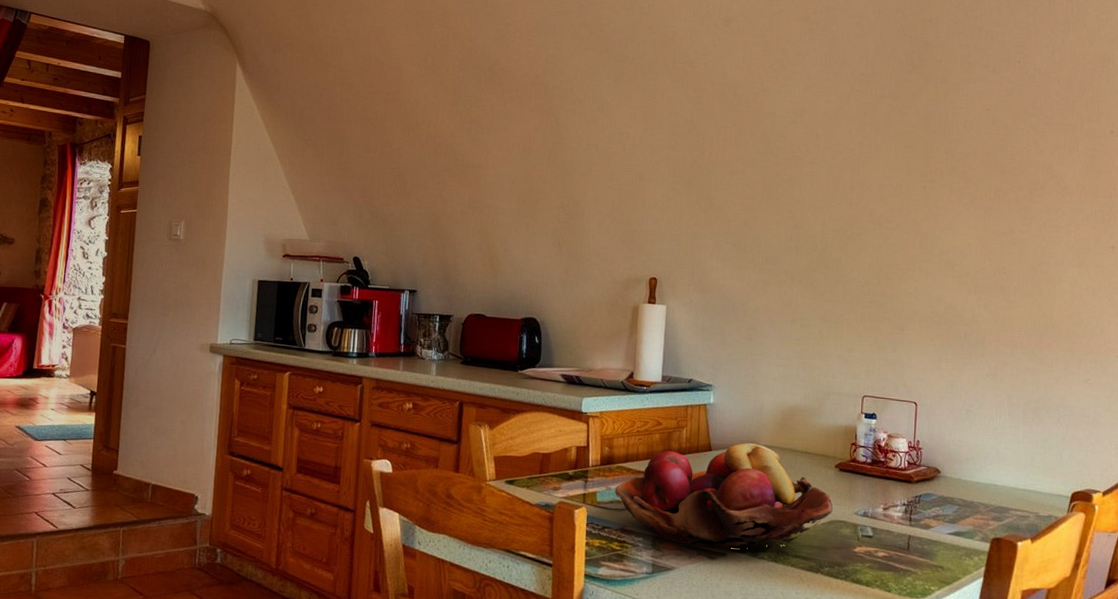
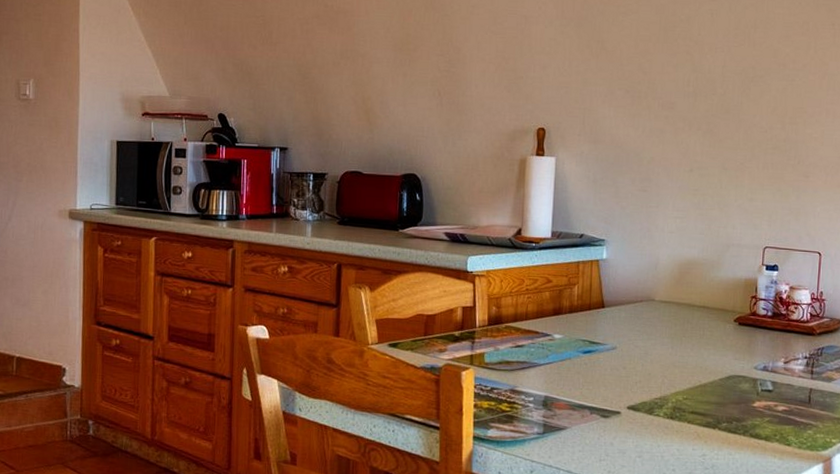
fruit basket: present [614,443,833,549] -> none [503,299,732,407]

